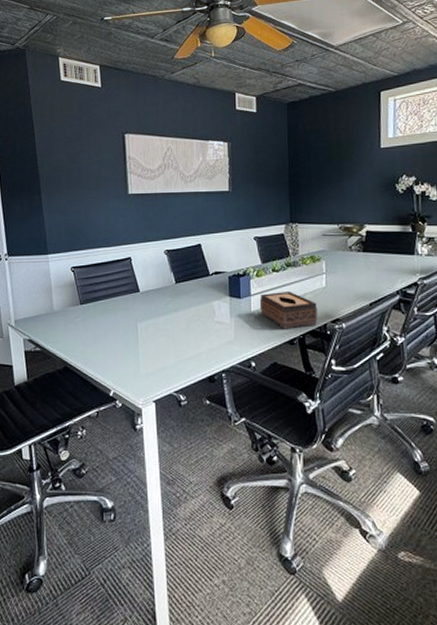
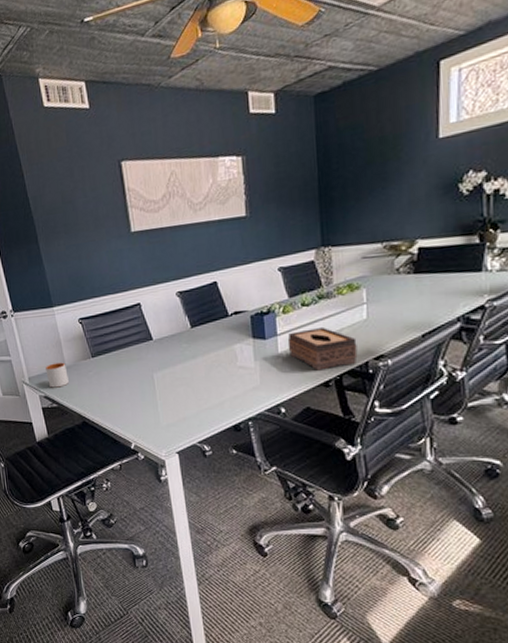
mug: none [33,307,55,332] -> present [45,362,69,388]

